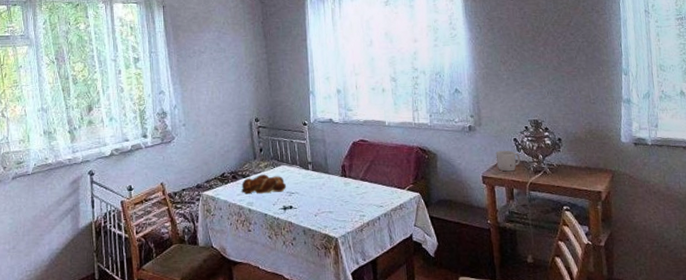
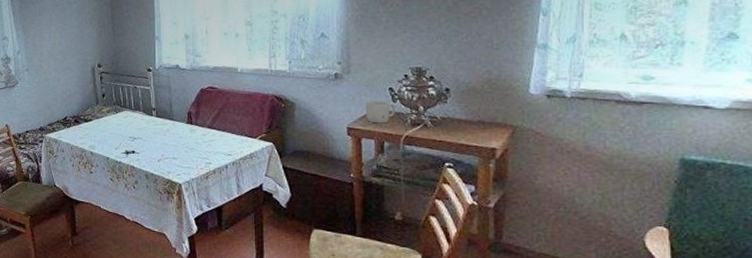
bread loaf: present [241,174,286,195] -> none [84,119,129,138]

